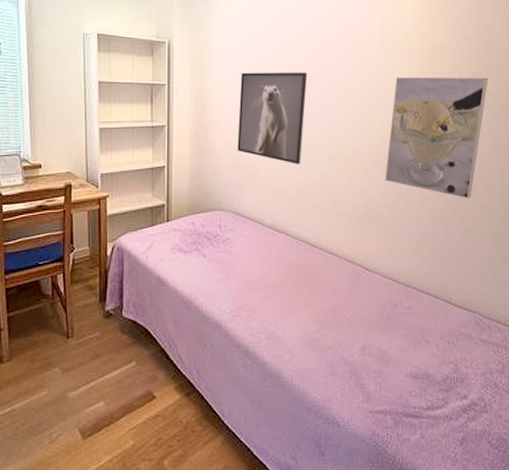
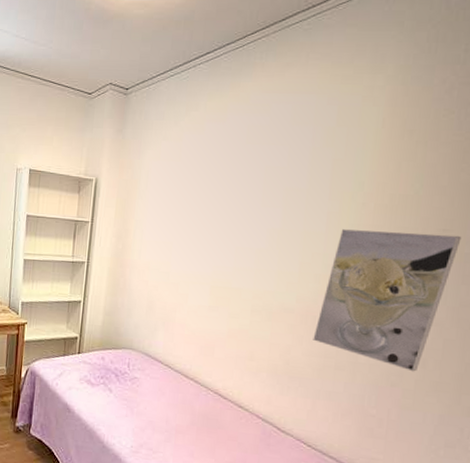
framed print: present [237,72,308,164] -> none [154,214,238,313]

